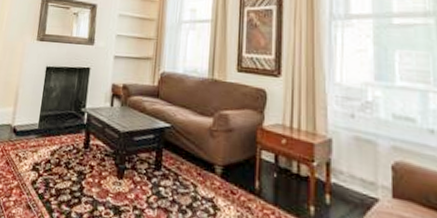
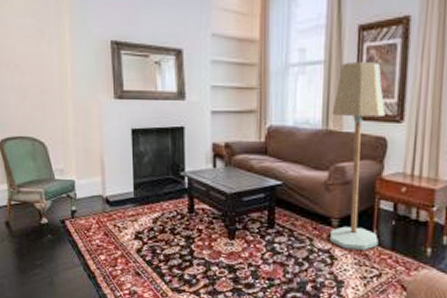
floor lamp: none [214,22,264,203] -> present [330,62,385,250]

